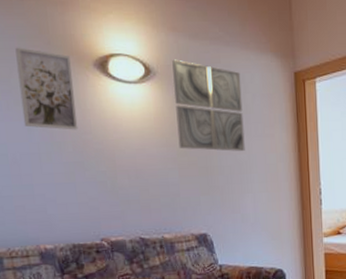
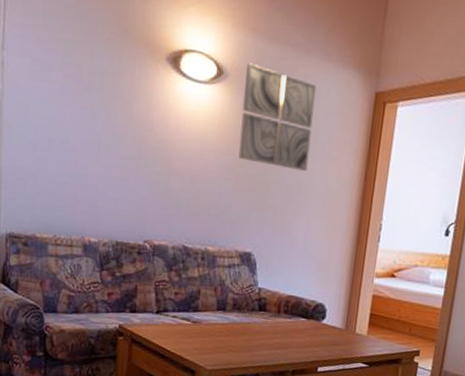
wall art: present [15,47,78,130] -> none [89,31,144,125]

